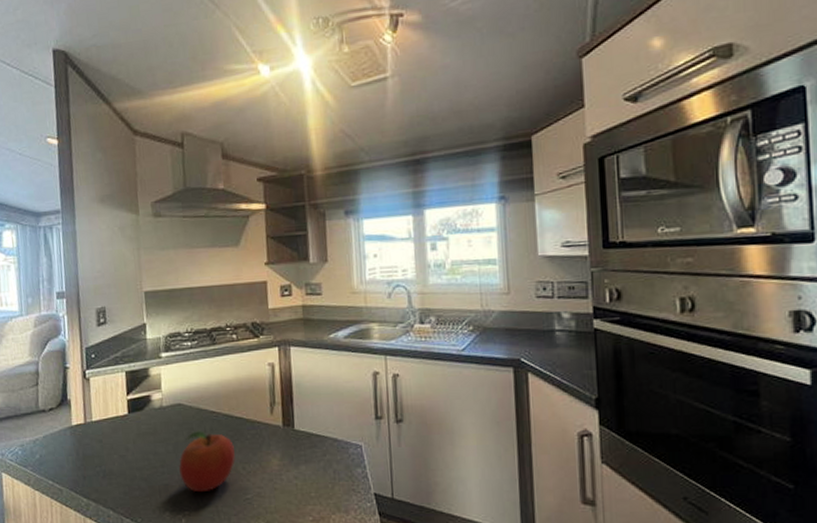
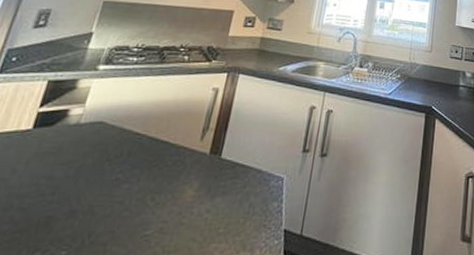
fruit: present [179,430,235,493] -> none [71,153,149,228]

